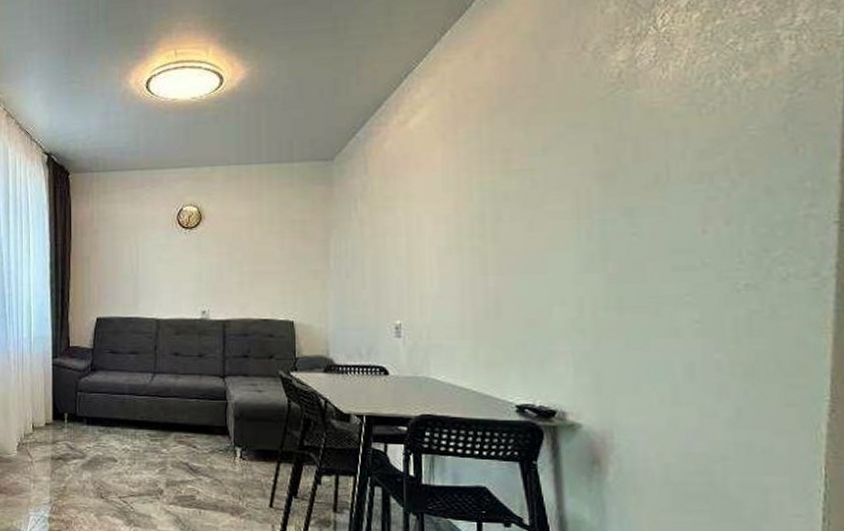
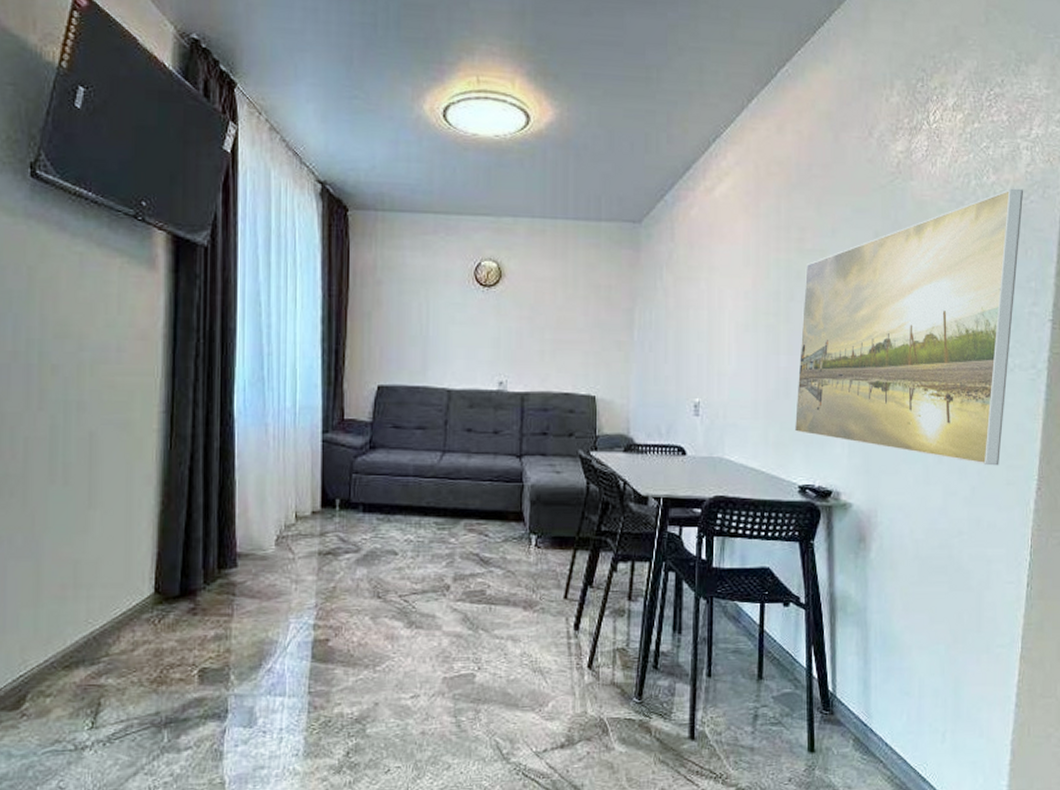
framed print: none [508,82,789,385] -> present [794,188,1024,466]

